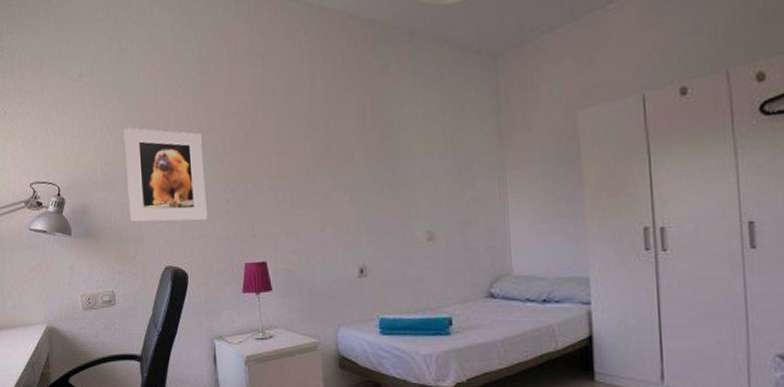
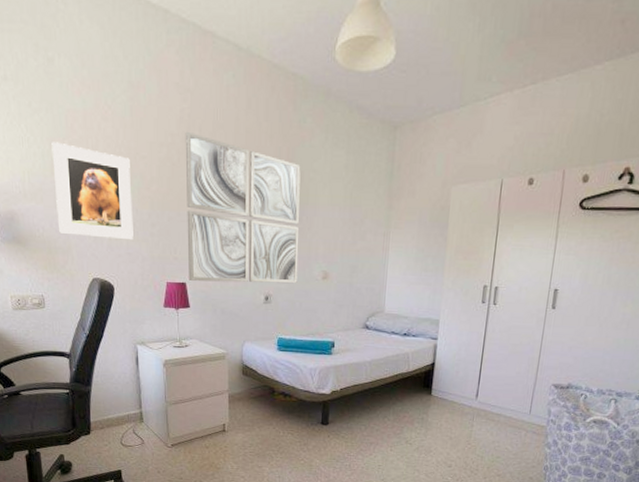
wall art: none [258,96,397,259] -> present [185,131,301,284]

